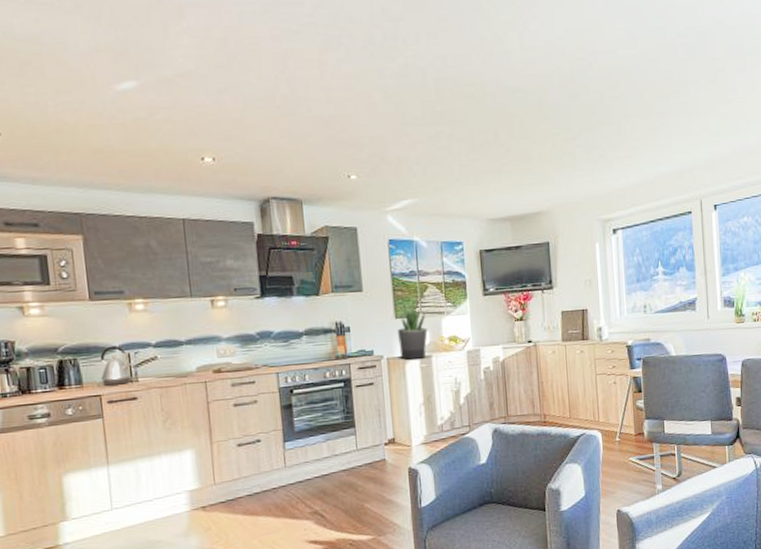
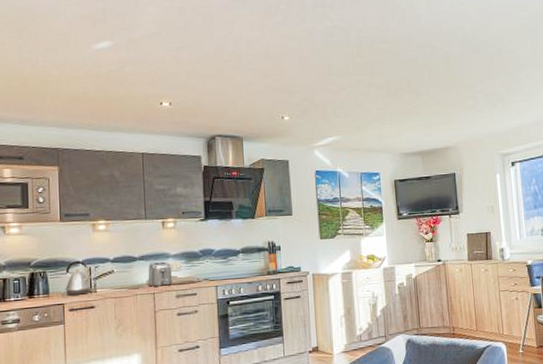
toaster: none [197,346,227,376] -> present [148,261,173,288]
planter: present [398,304,428,361] -> none [322,226,349,276]

